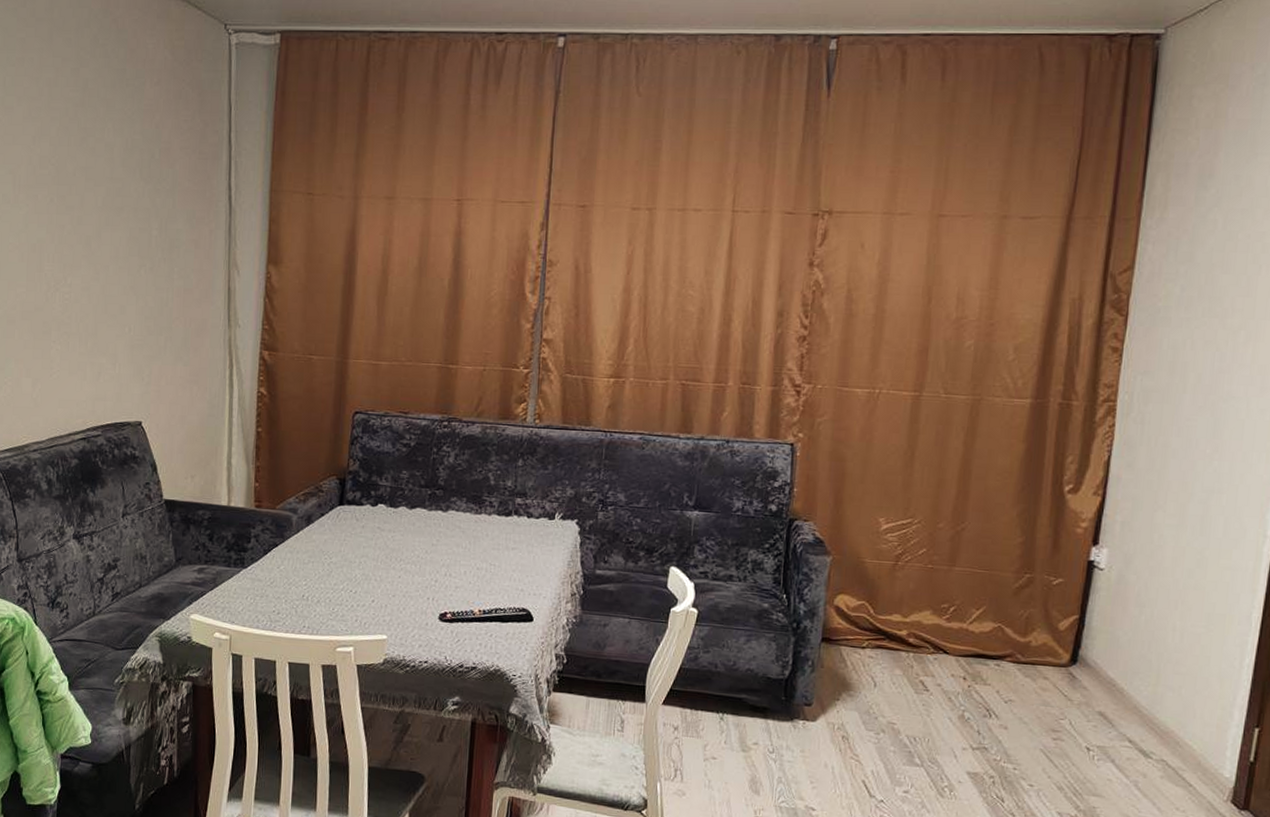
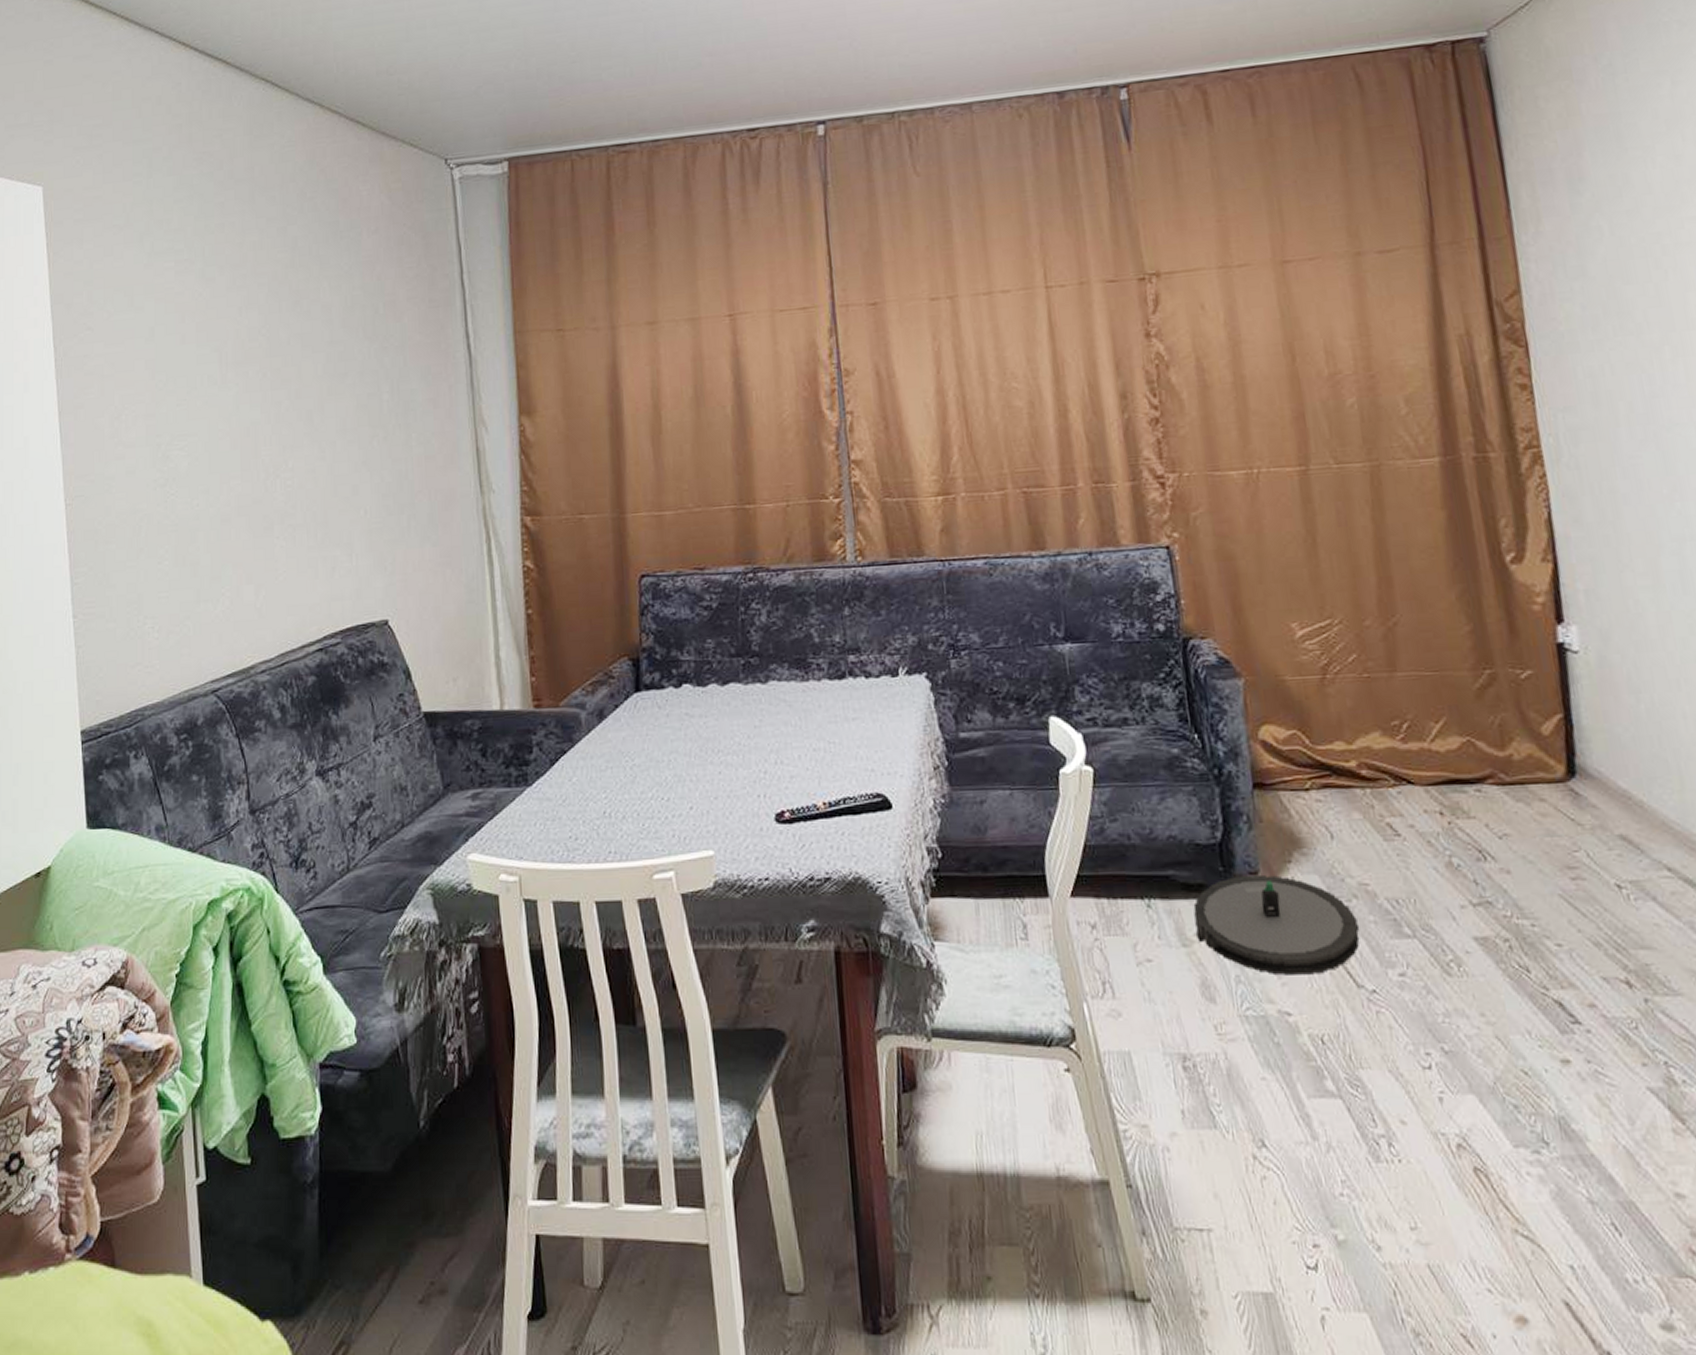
robot vacuum: none [754,705,882,784] -> present [1193,875,1360,975]

